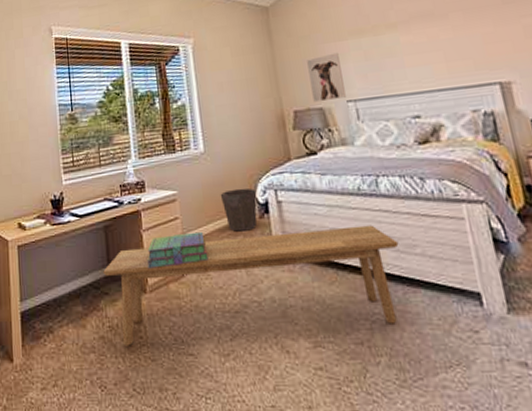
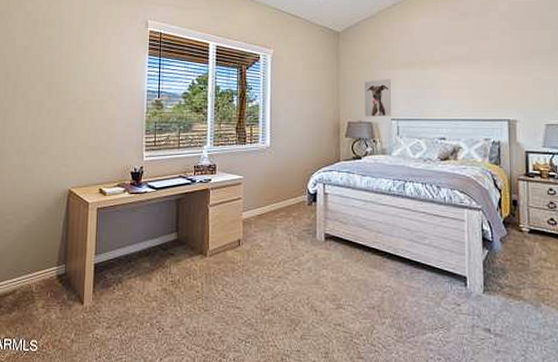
bench: present [103,225,399,346] -> none [171,218,413,298]
stack of books: present [147,231,209,269] -> none [210,211,262,237]
waste bin: present [220,188,257,232] -> none [278,179,309,214]

